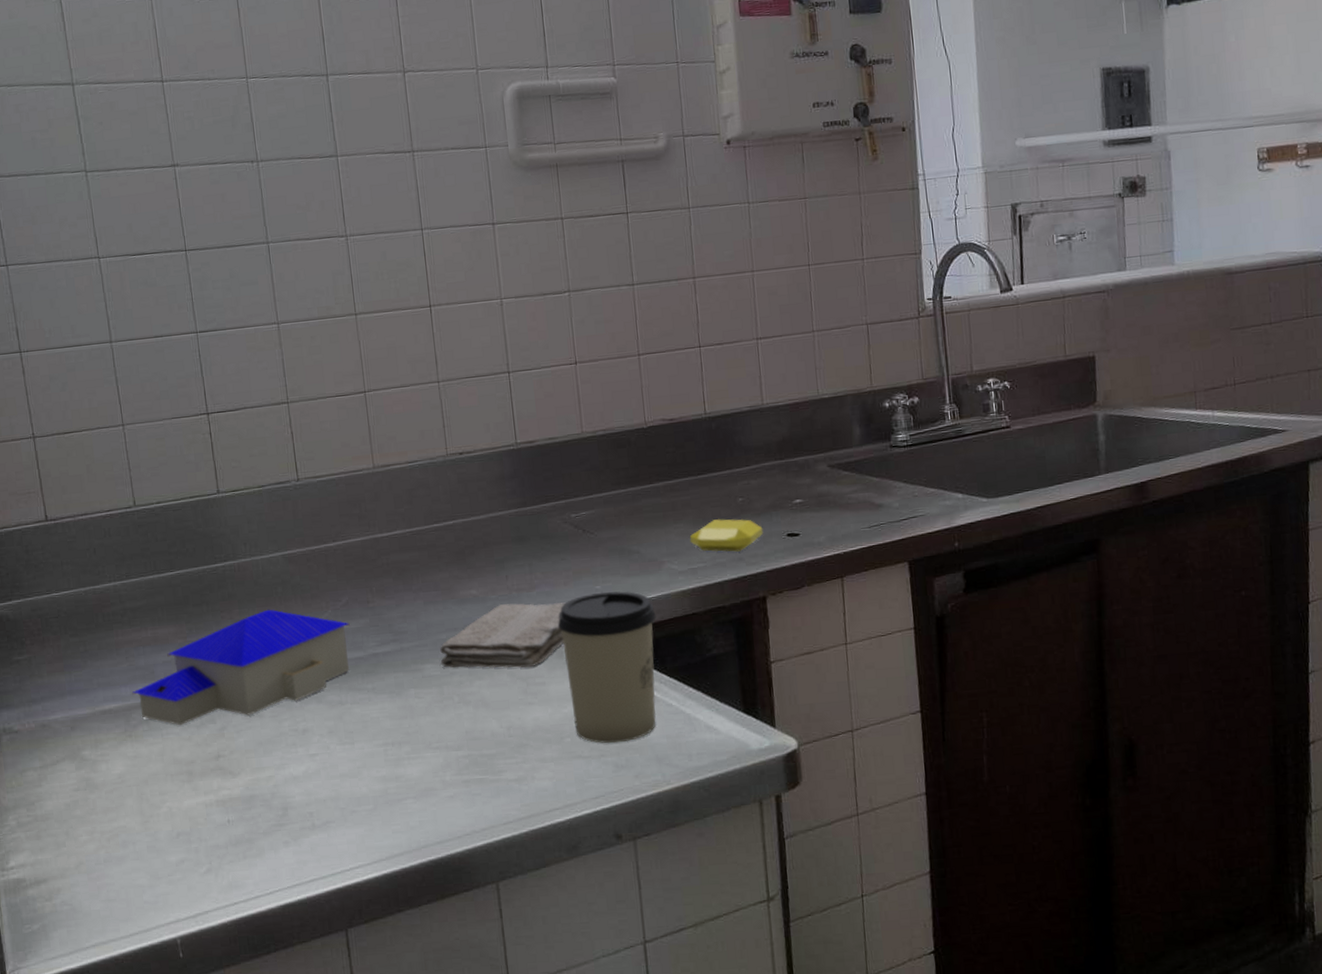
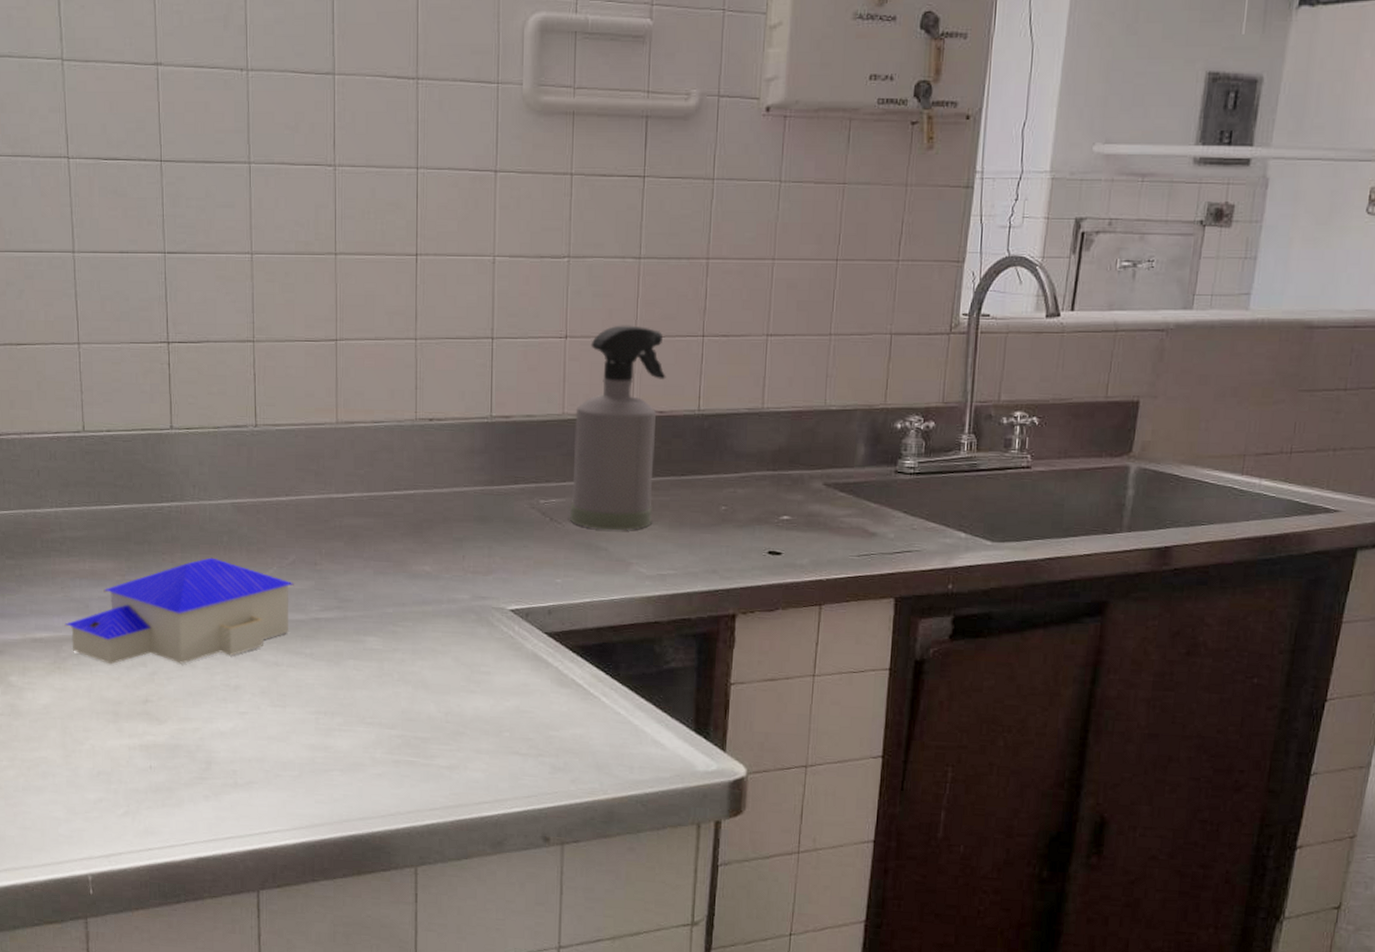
washcloth: present [440,602,566,668] -> none [385,585,522,655]
cup: present [557,591,656,744] -> none [510,586,616,745]
spray bottle: none [593,345,677,535] -> present [569,325,666,531]
soap bar: present [689,519,764,552] -> none [663,526,743,563]

